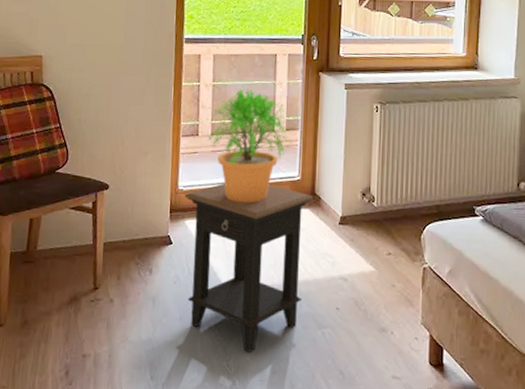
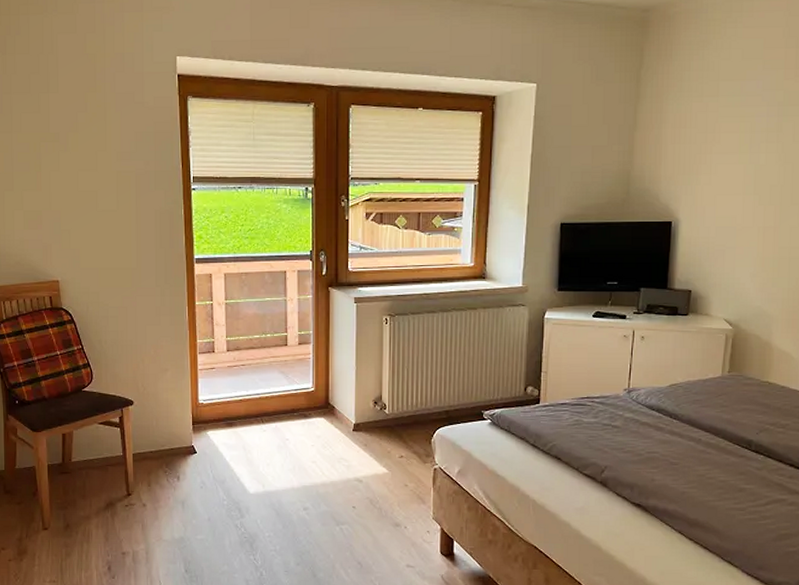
side table: present [184,183,314,352] -> none [205,395,328,547]
potted plant: present [206,88,294,202] -> none [222,305,307,413]

